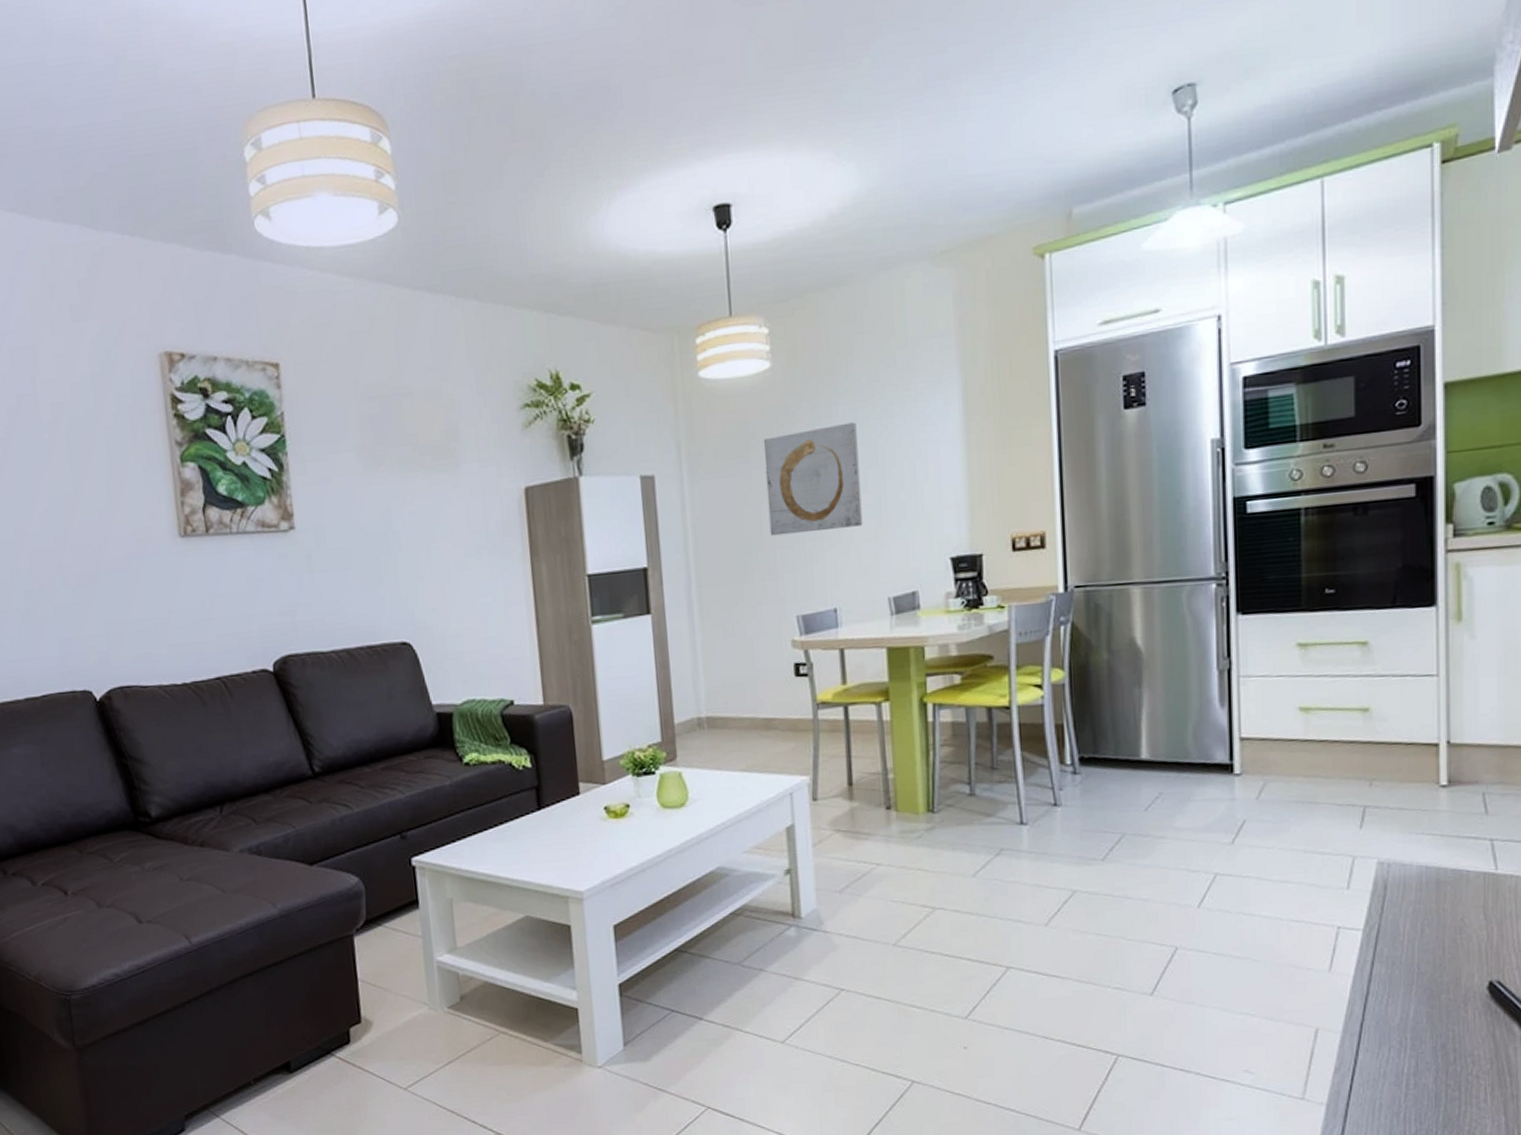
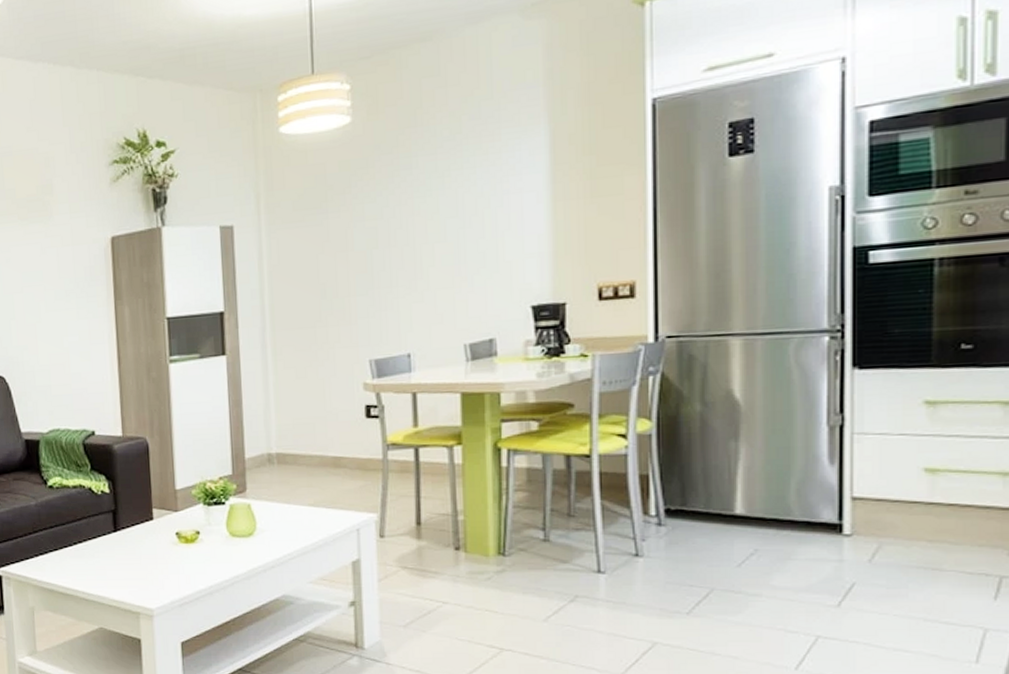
wall art: present [763,422,863,536] -> none [341,173,440,283]

